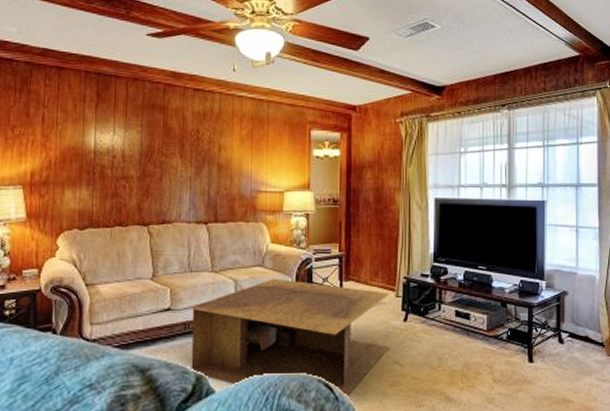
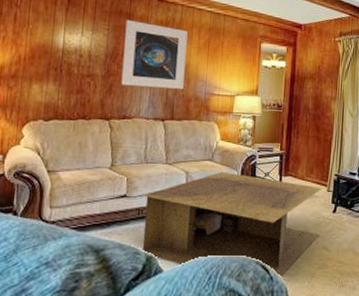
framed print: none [158,114,228,187] -> present [121,20,188,89]

